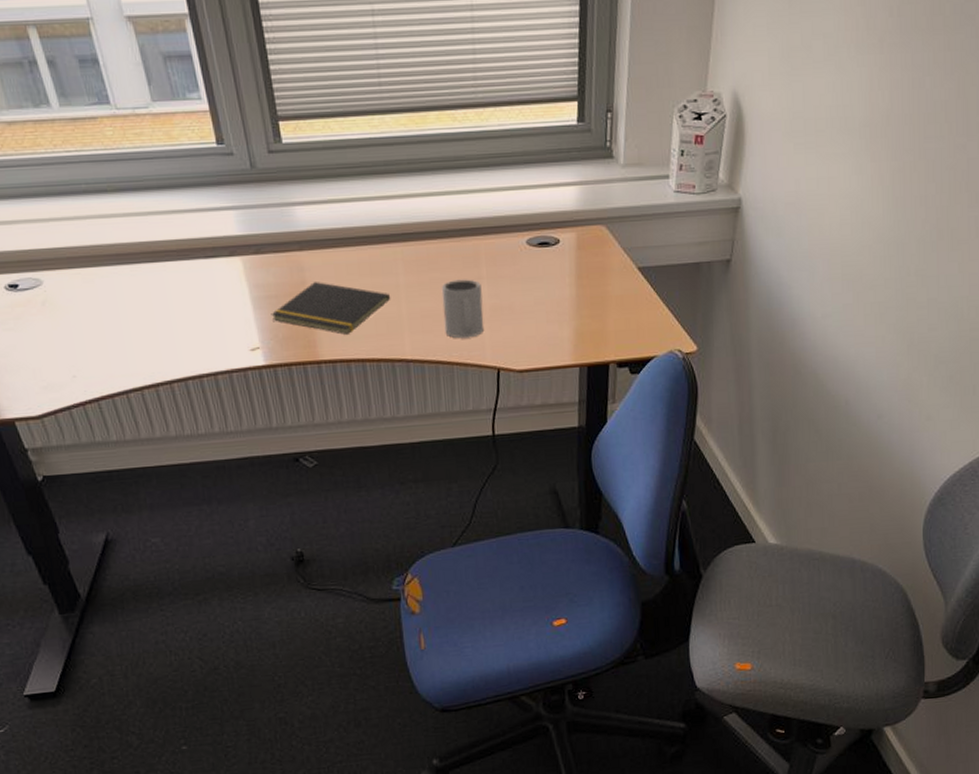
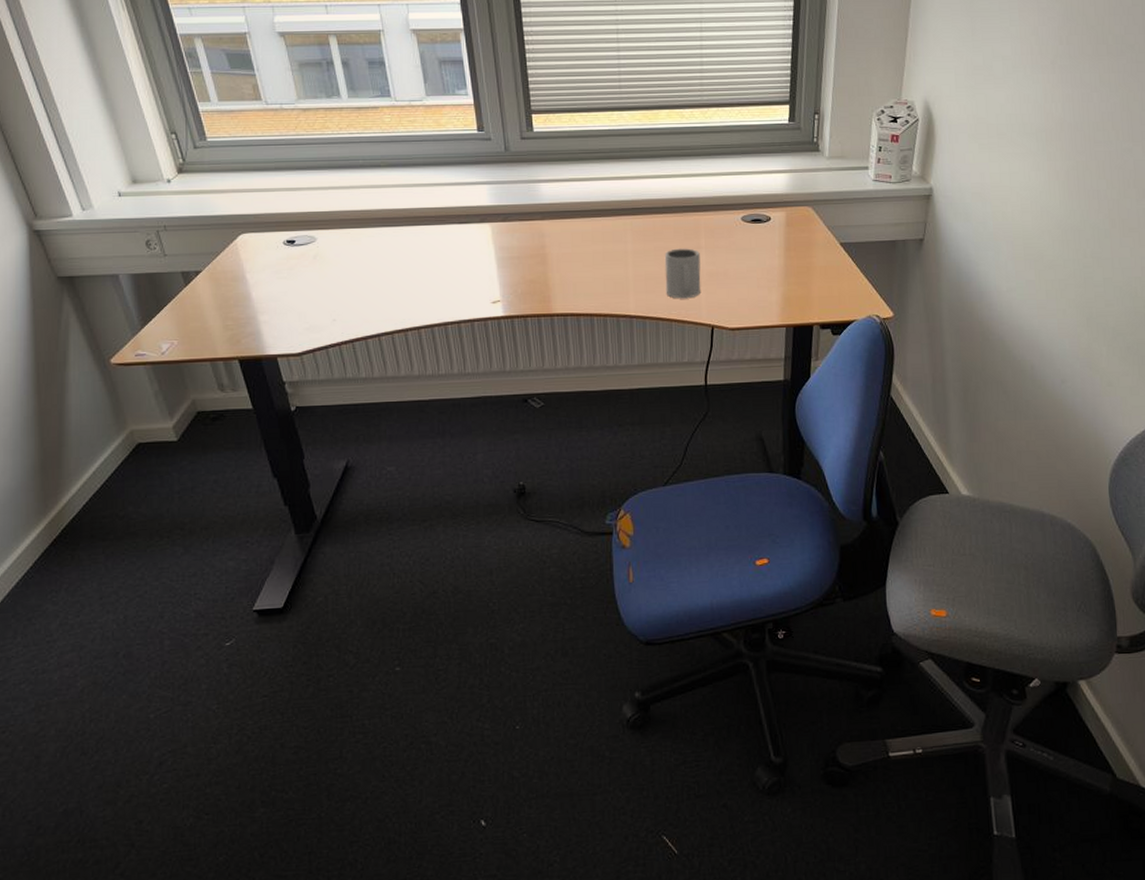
notepad: present [271,282,391,336] -> none [512,246,620,293]

